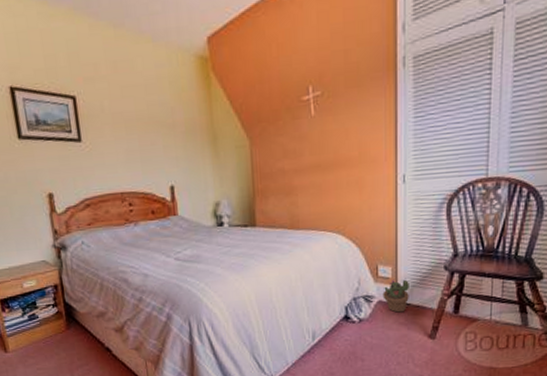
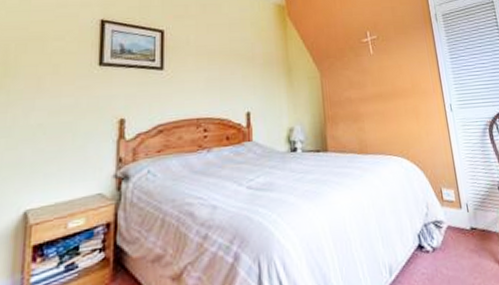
decorative plant: present [383,280,409,313] -> none [450,203,475,239]

